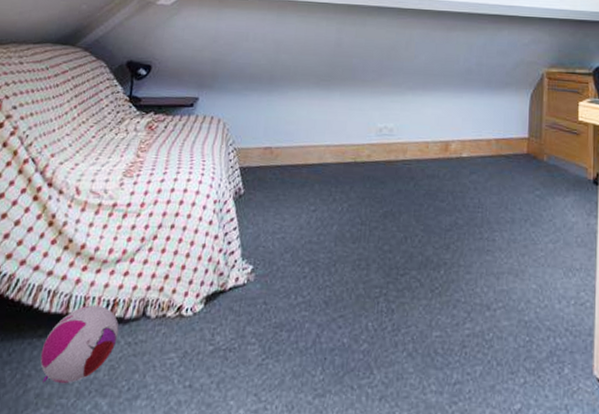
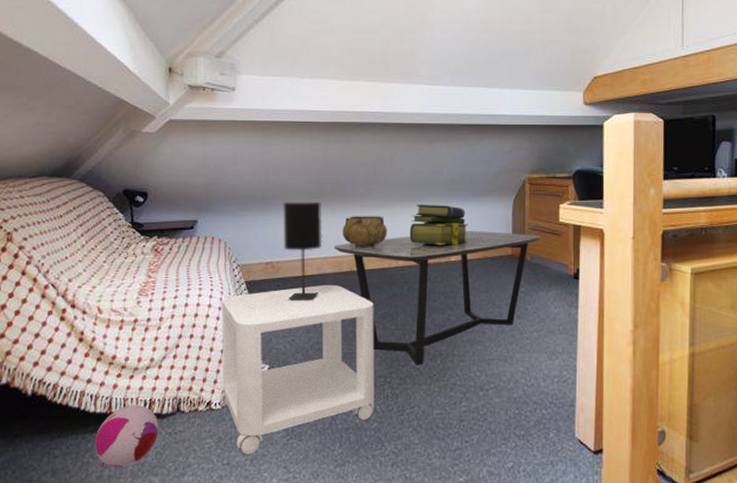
side table: none [192,175,376,376] -> present [220,284,374,454]
table lamp: none [283,83,330,193] -> present [283,201,323,301]
coffee table: none [338,124,558,276] -> present [334,230,540,365]
decorative bowl: none [349,102,397,137] -> present [342,216,387,248]
stack of books: none [419,93,483,140] -> present [409,204,469,246]

